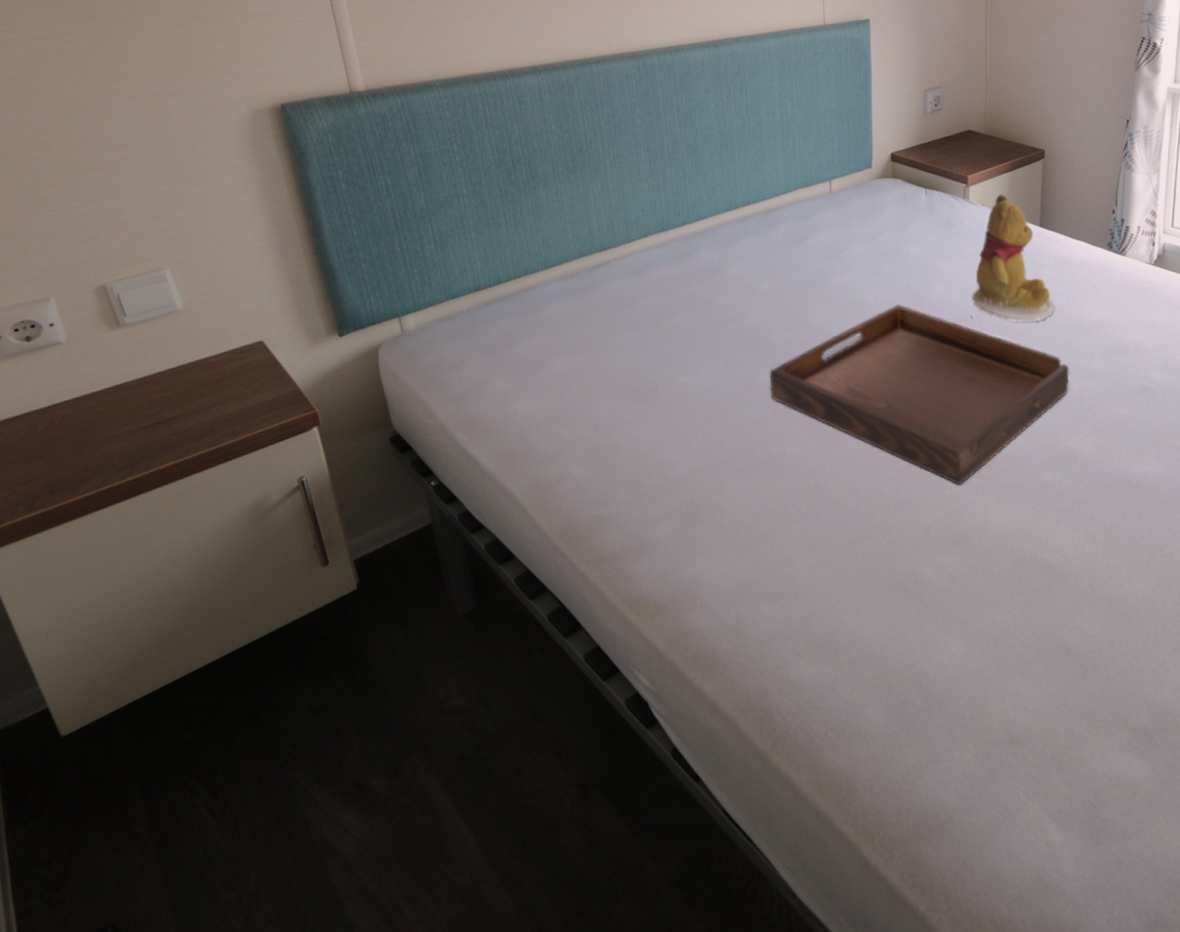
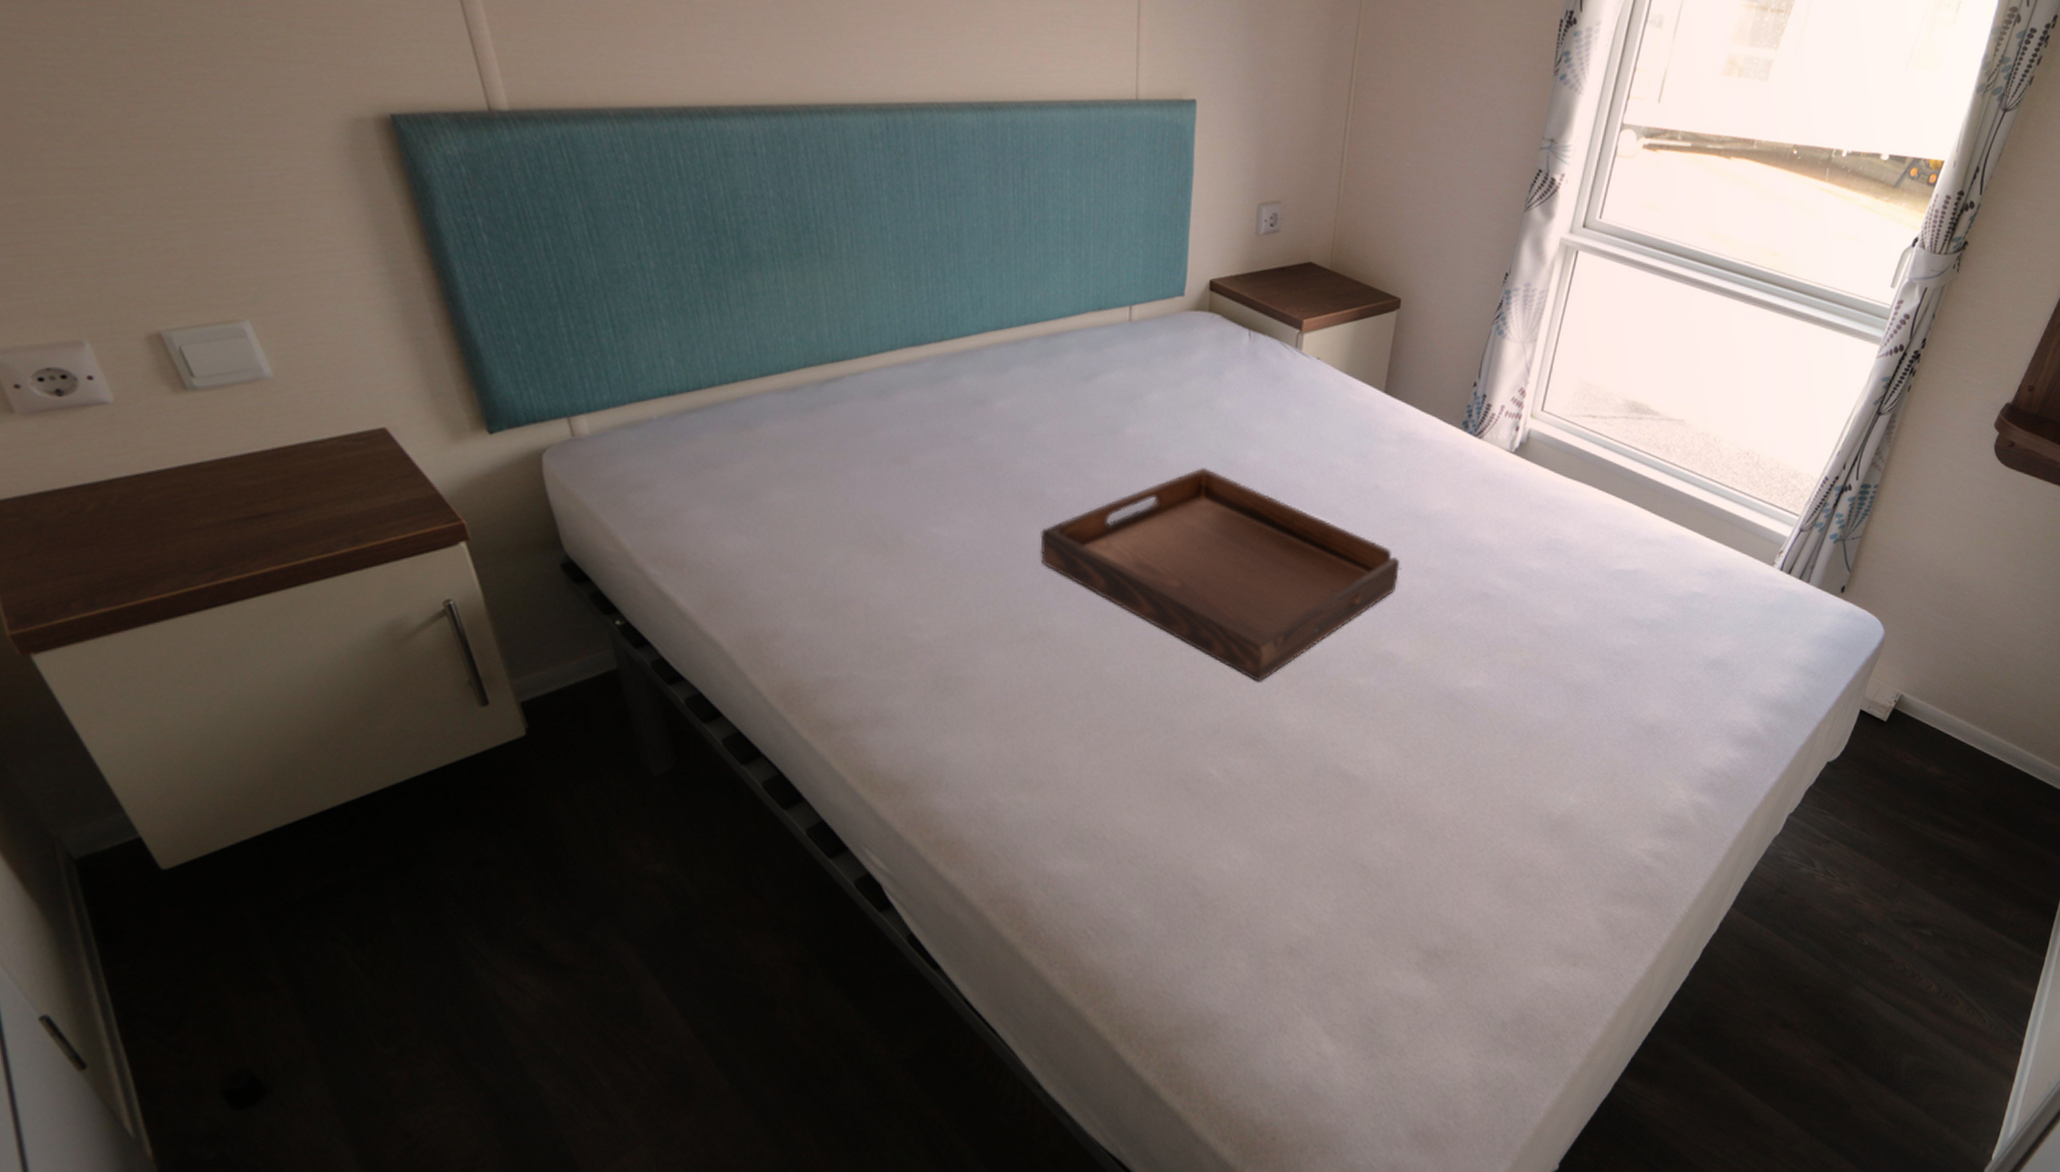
teddy bear: present [970,194,1055,322] -> none [1290,347,1392,506]

